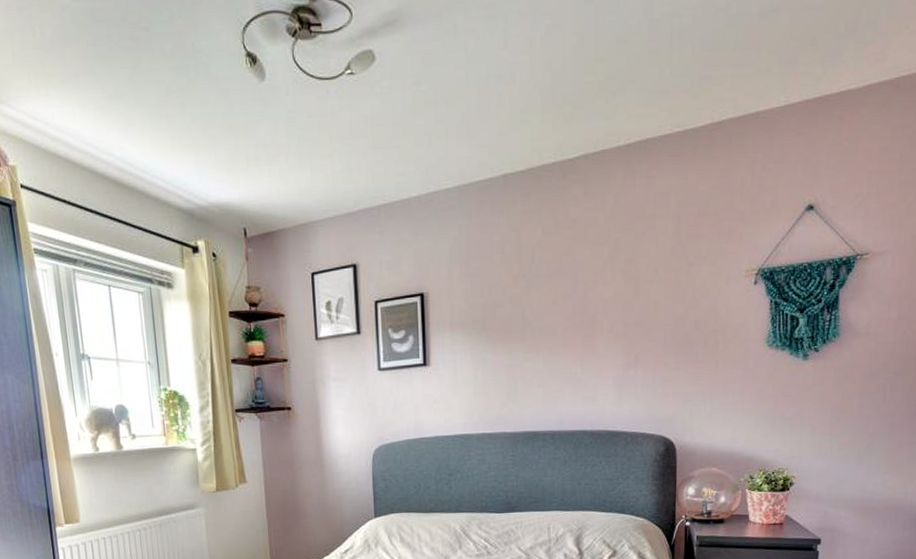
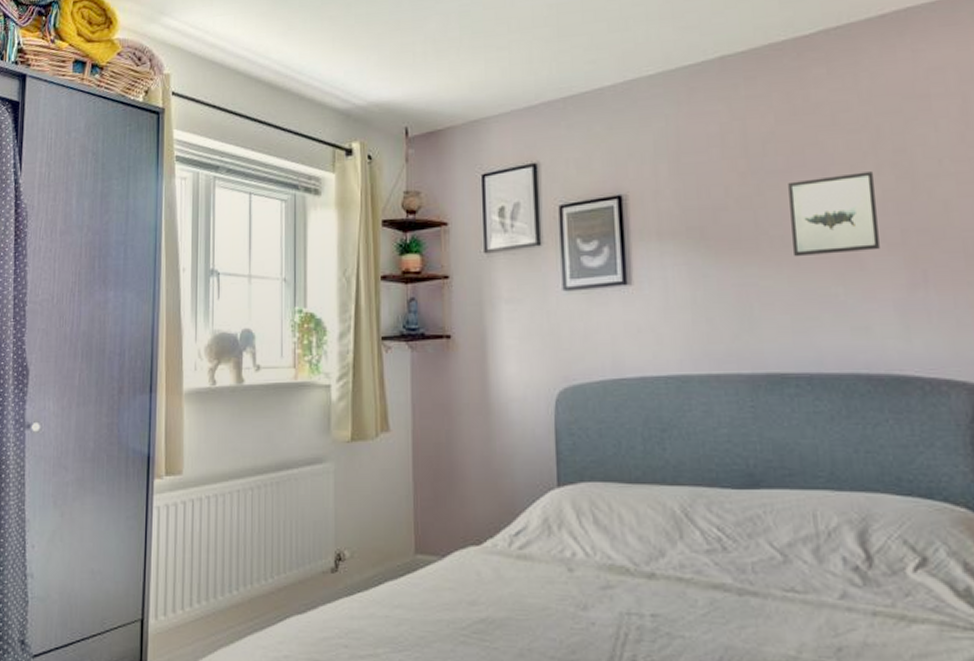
wall art: none [548,277,610,345] -> present [788,172,880,257]

